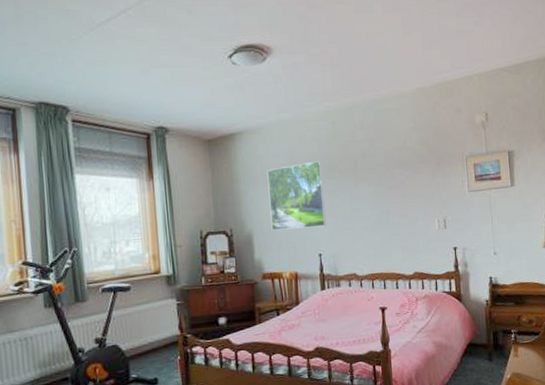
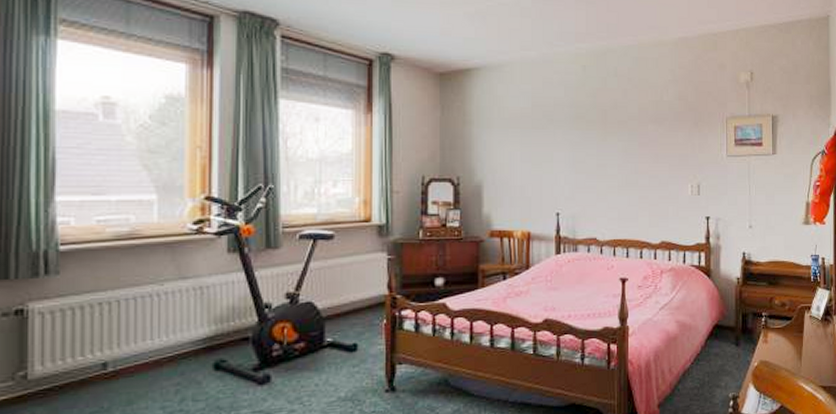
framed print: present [267,161,326,231] -> none [505,108,567,182]

